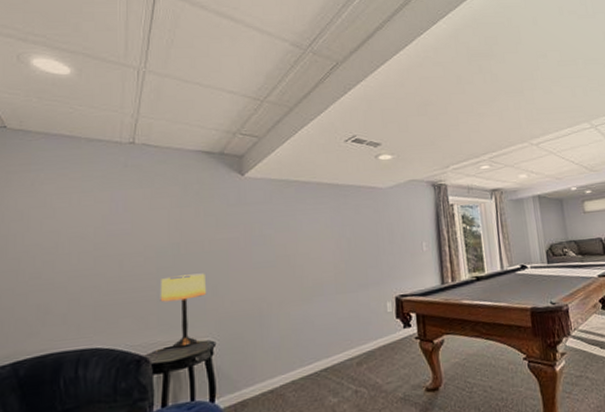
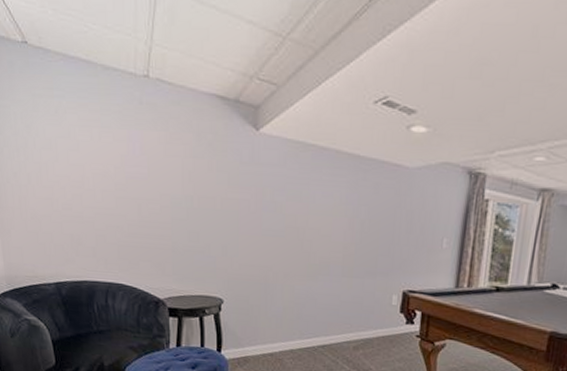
table lamp: present [160,273,206,348] -> none [174,229,216,299]

